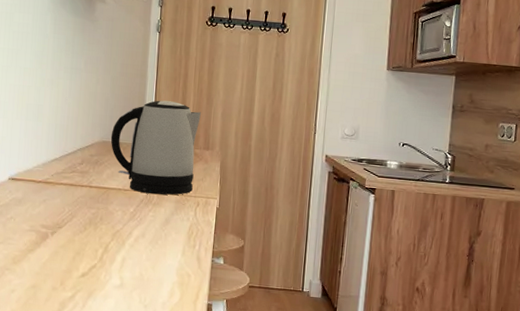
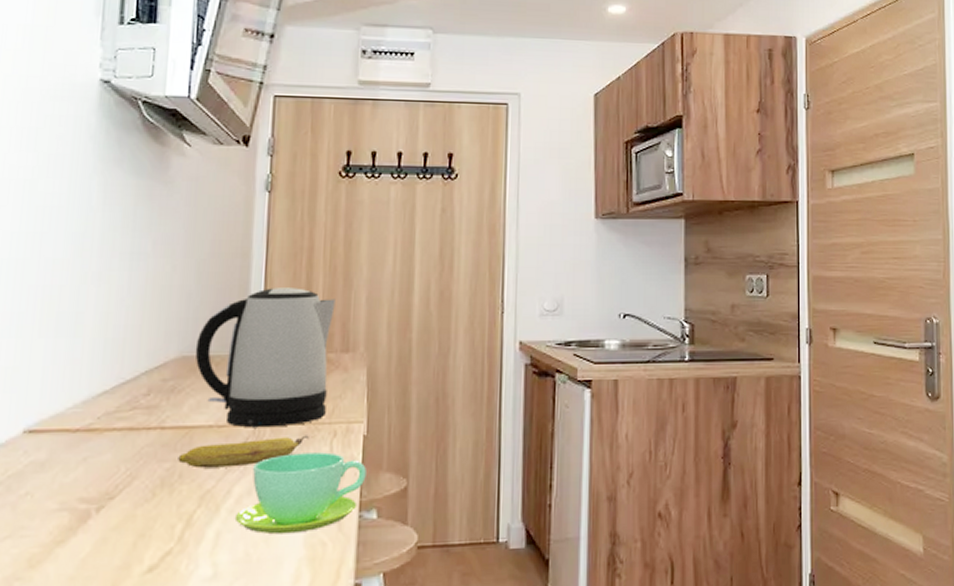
banana: none [100,201,181,218] -> present [178,435,309,469]
cup: none [134,213,218,266] -> present [234,452,366,535]

